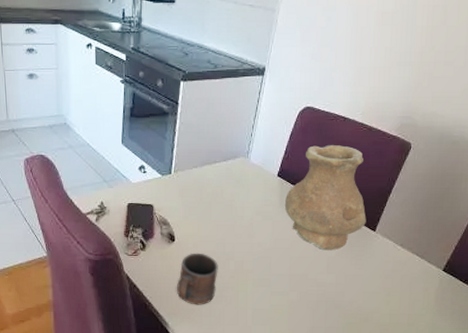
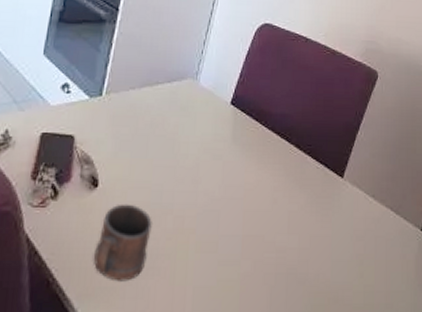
vase: present [284,144,367,251] -> none [238,68,333,203]

